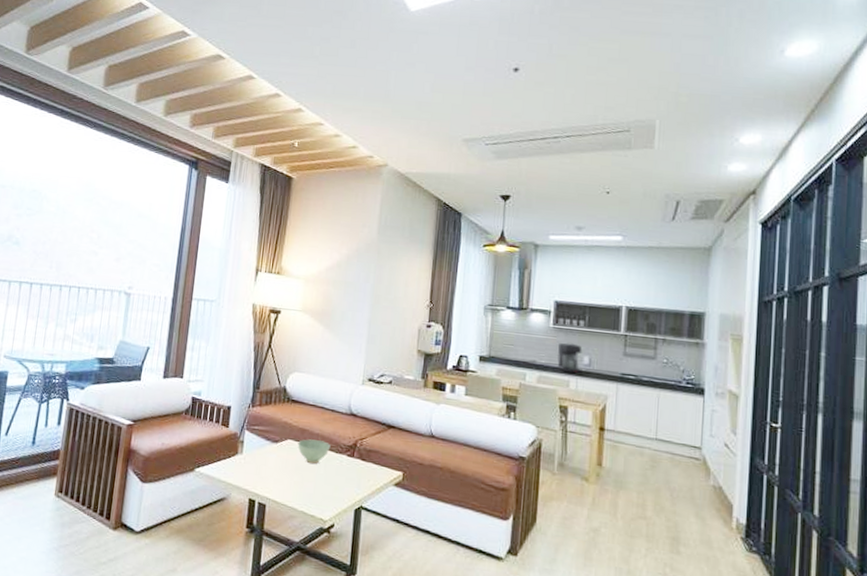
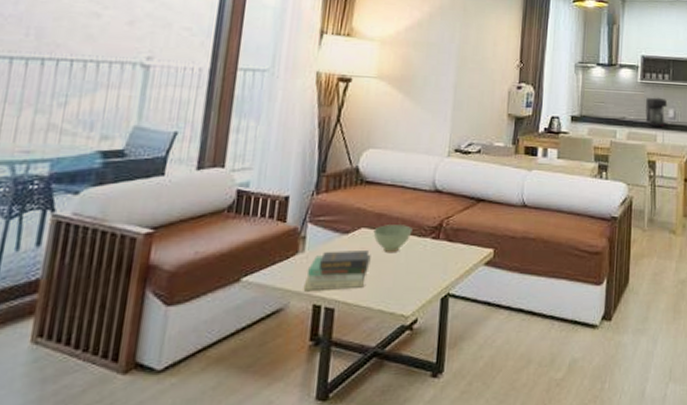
books: none [241,455,296,490] -> present [303,251,371,292]

